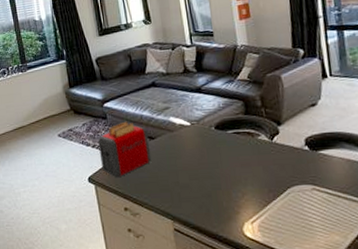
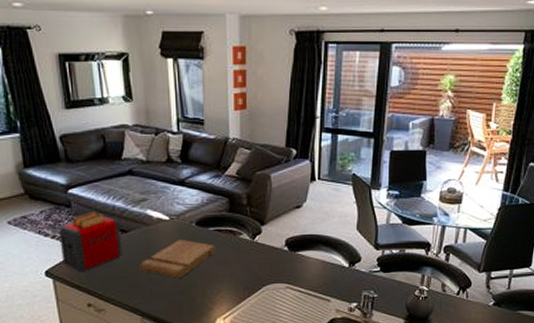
cutting board: none [167,143,237,182] -> present [140,240,217,278]

